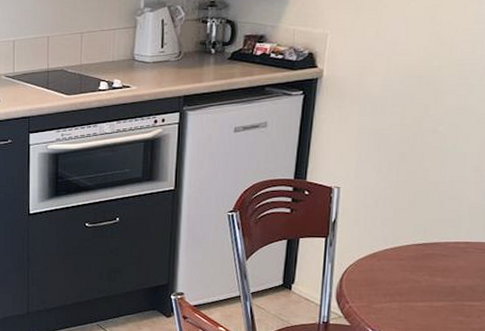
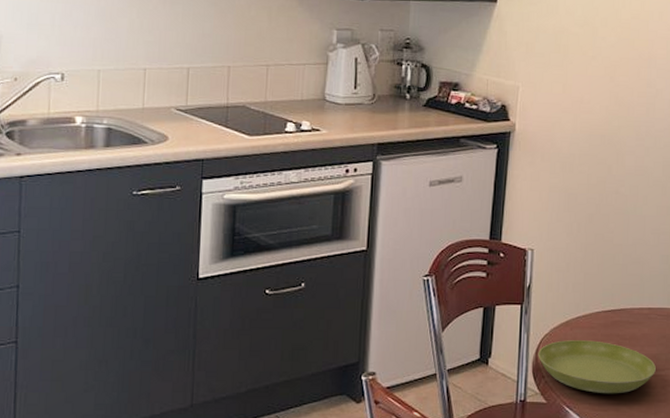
saucer: none [342,270,471,321] -> present [538,340,656,394]

